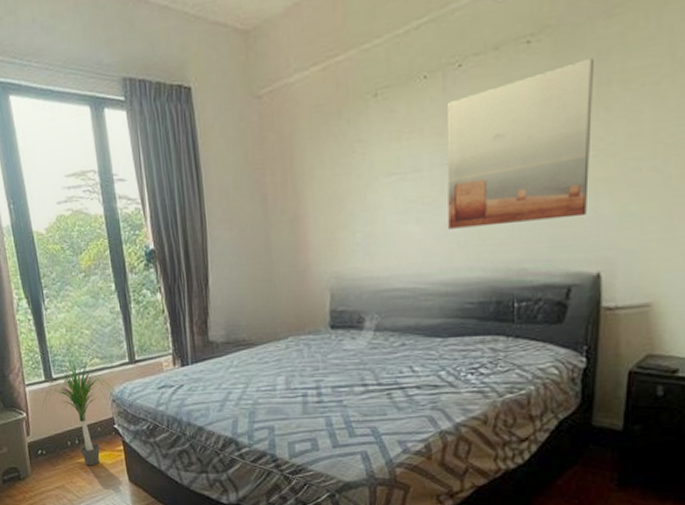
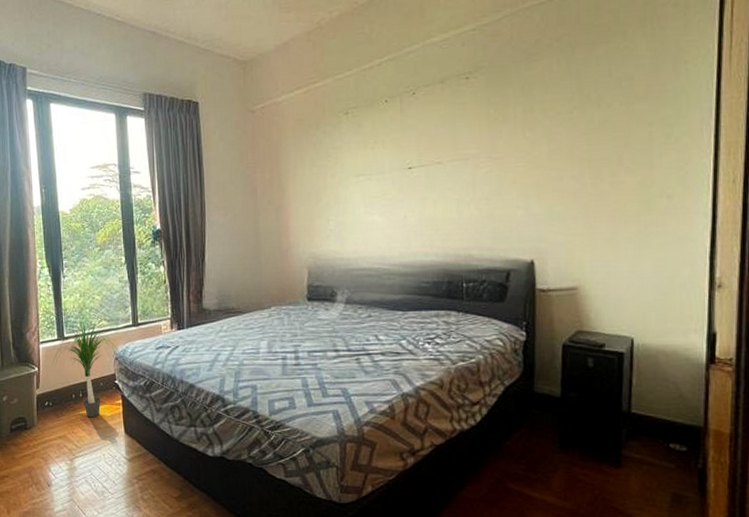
wall art: present [446,58,593,229] -> none [403,92,520,221]

